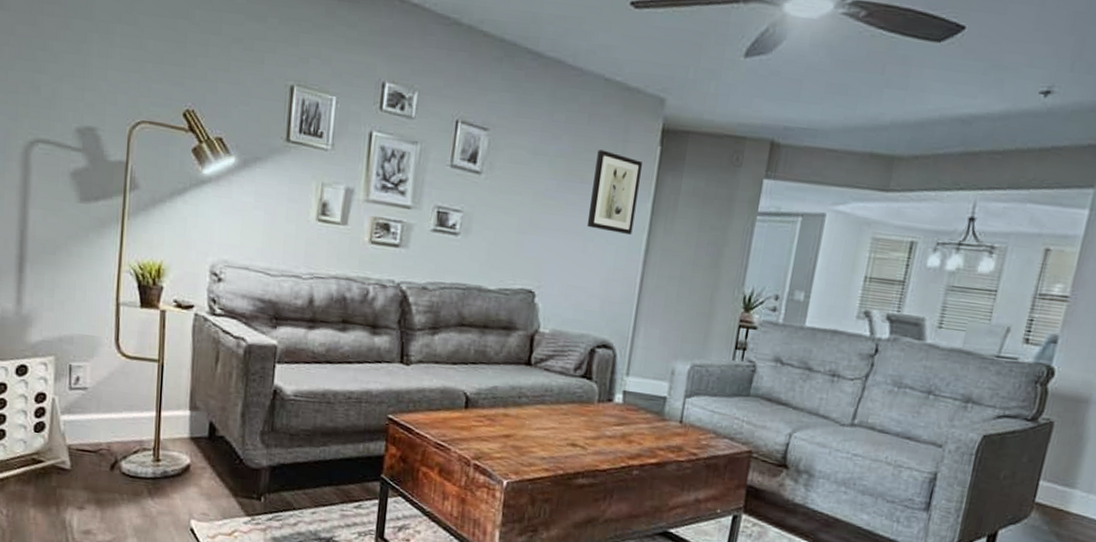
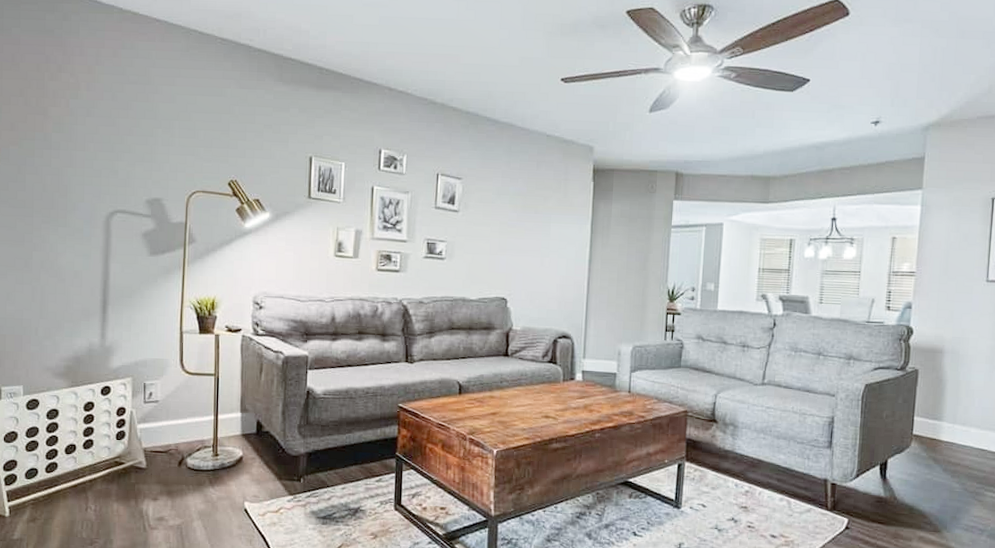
wall art: present [586,149,642,234] -> none [542,188,580,249]

